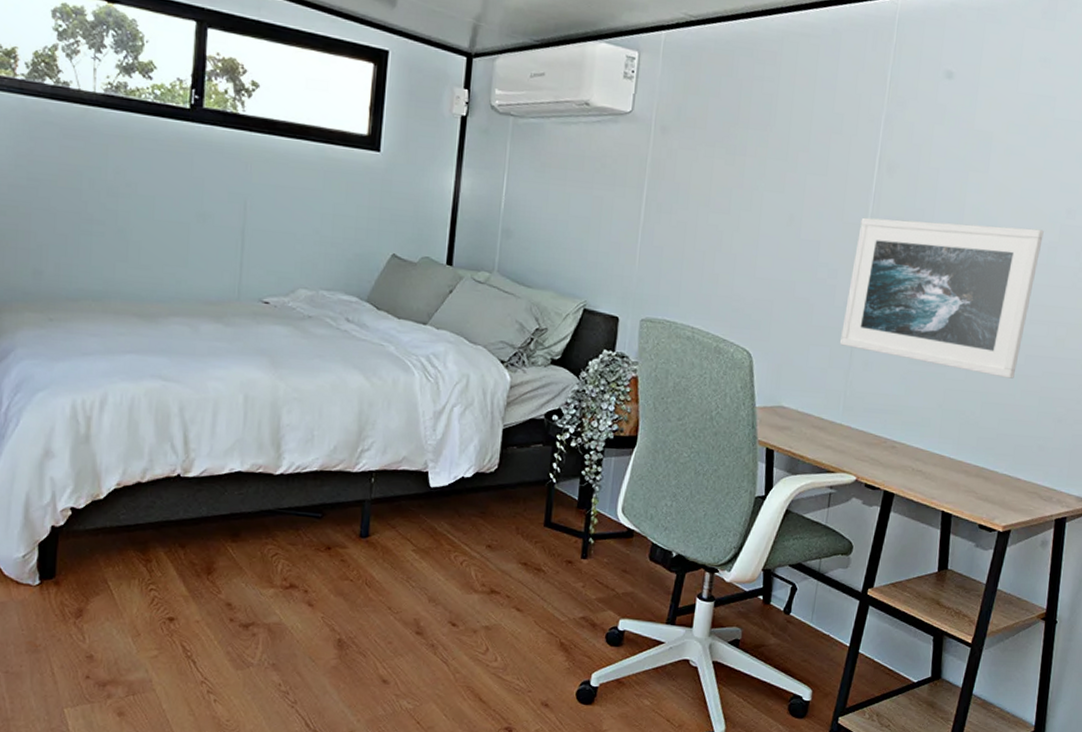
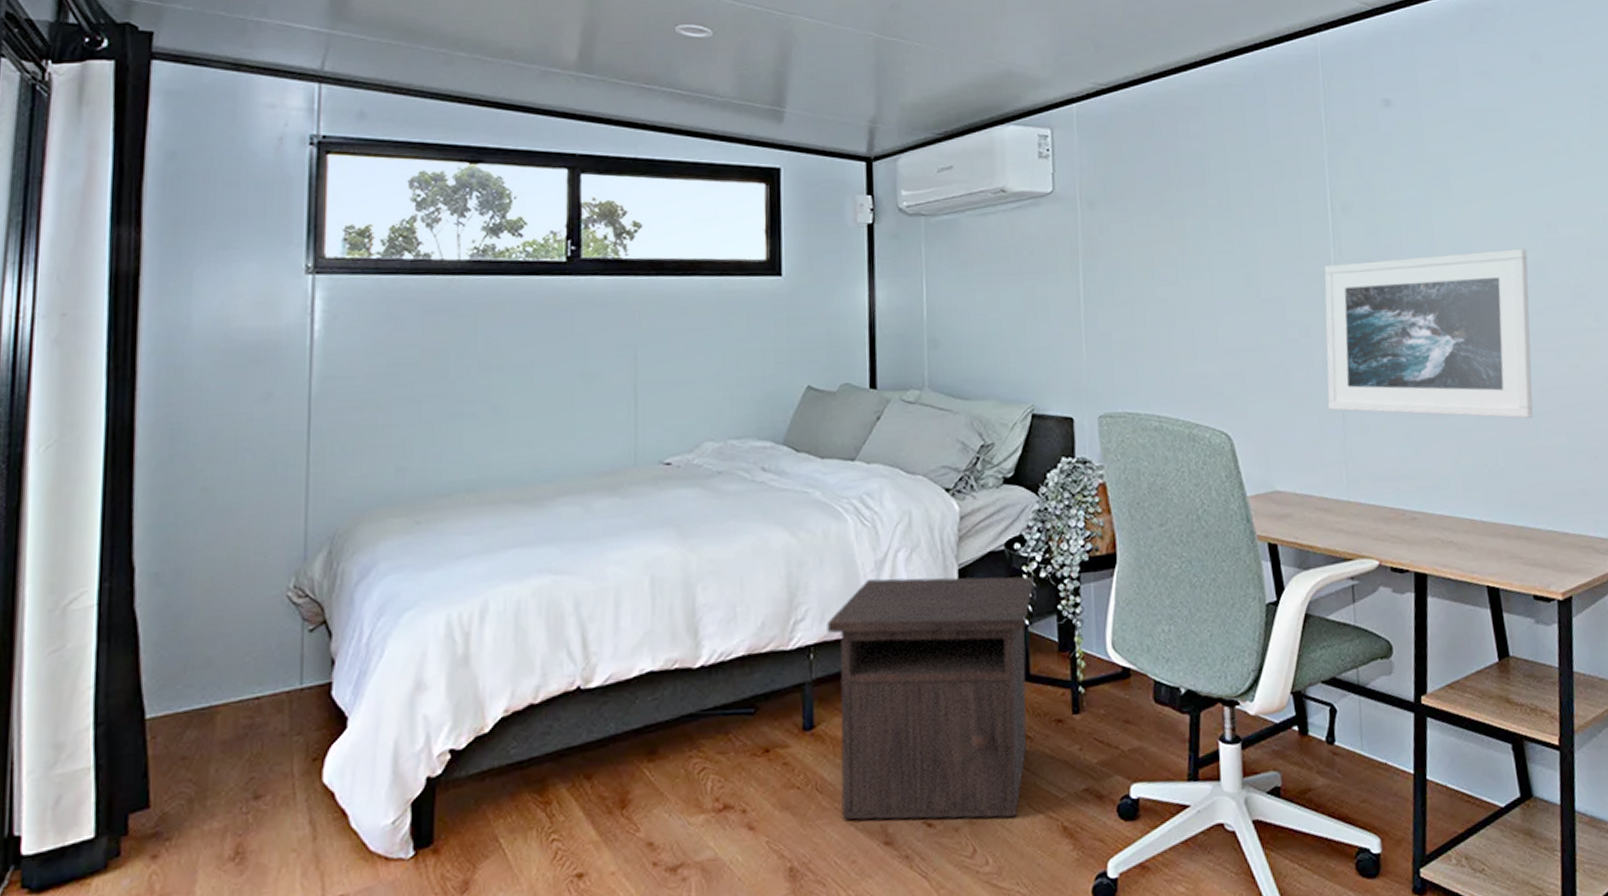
nightstand: none [384,426,565,630] -> present [827,576,1034,820]

